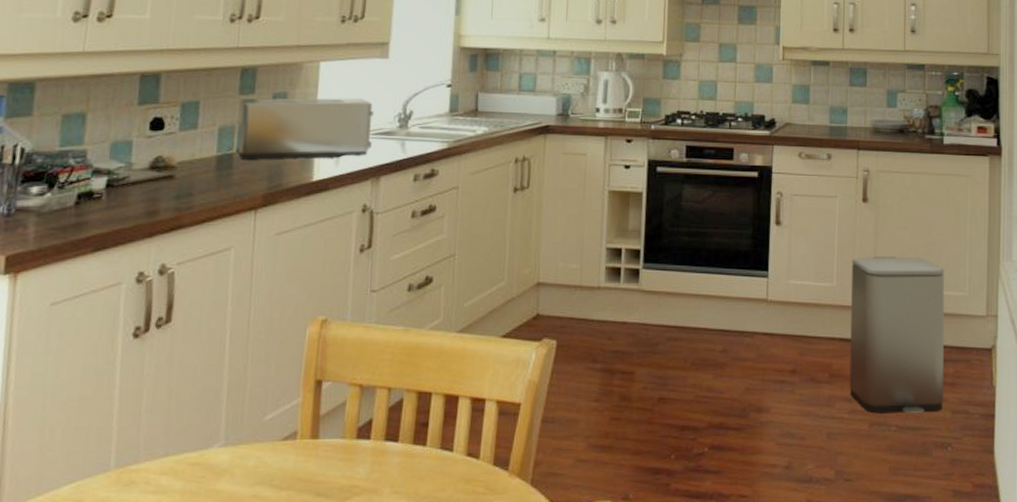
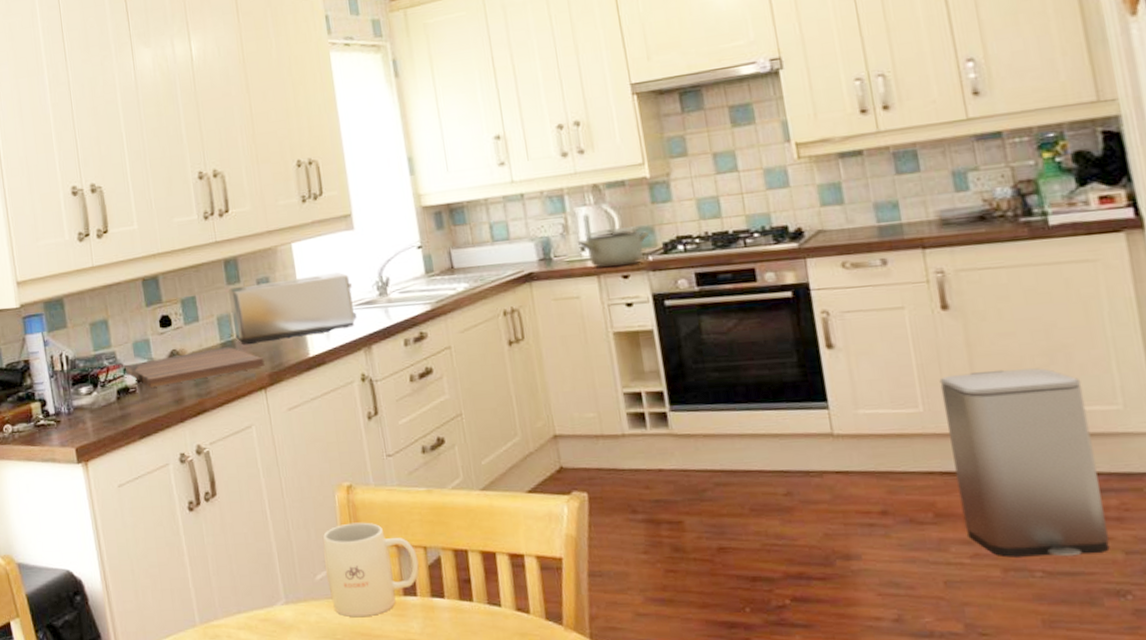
cutting board: none [94,160,262,195] -> present [124,347,265,388]
mug: none [276,359,380,462] -> present [322,522,419,618]
saucepan: none [593,95,655,131] -> present [577,226,649,268]

